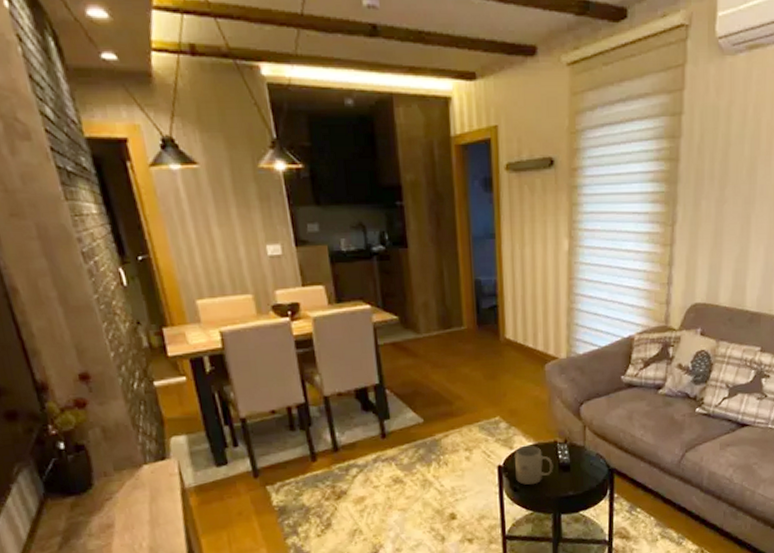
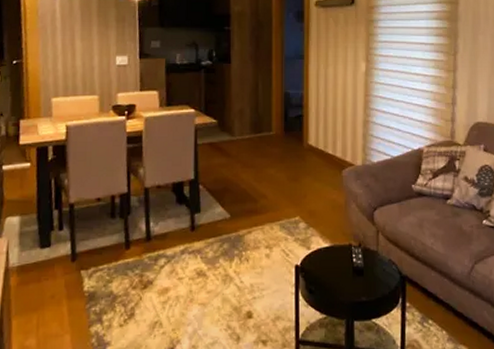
mug: present [514,445,553,486] -> none [311,246,348,288]

